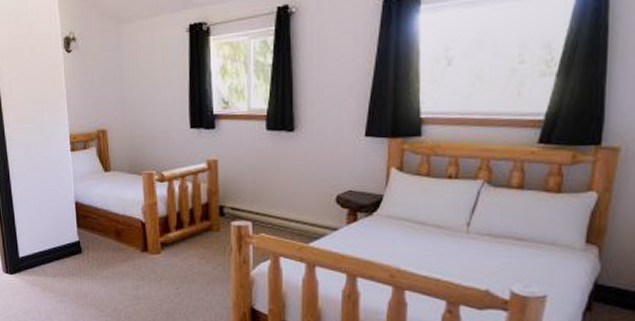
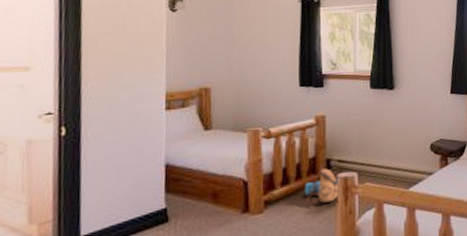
backpack: none [198,211,234,251] -> present [304,165,340,206]

